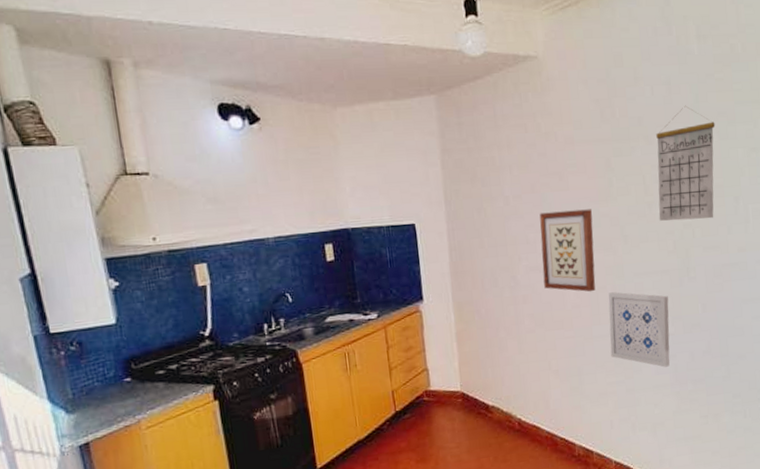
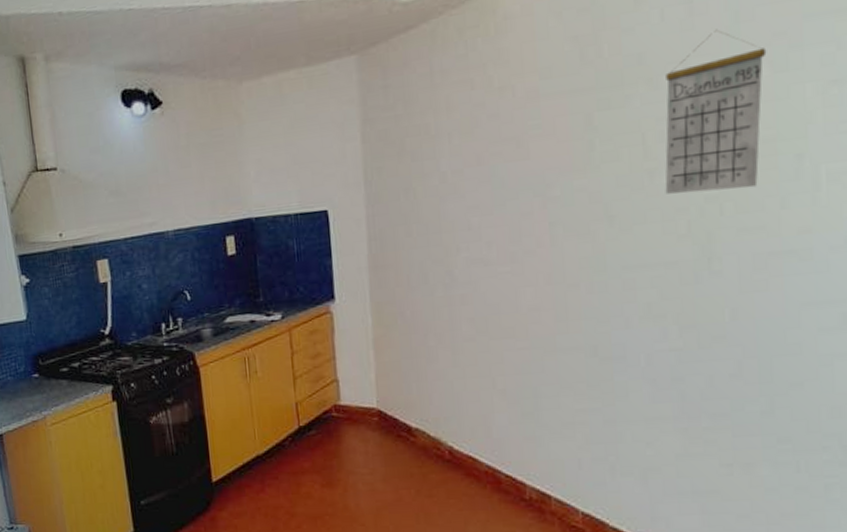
wall art: present [539,209,596,292] -> none [487,182,564,291]
wall art: present [608,292,670,367] -> none [581,291,676,394]

